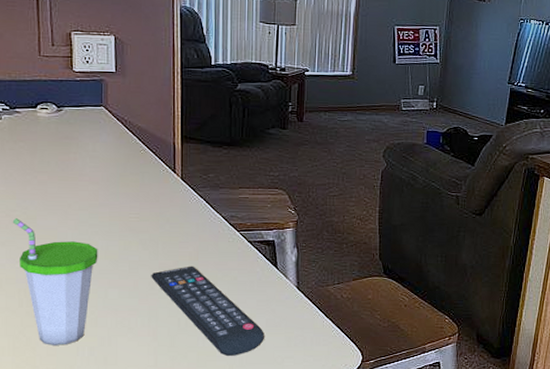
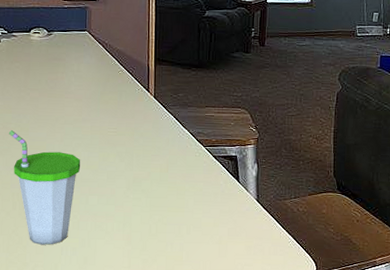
remote control: present [151,266,264,357] -> none [126,177,226,262]

